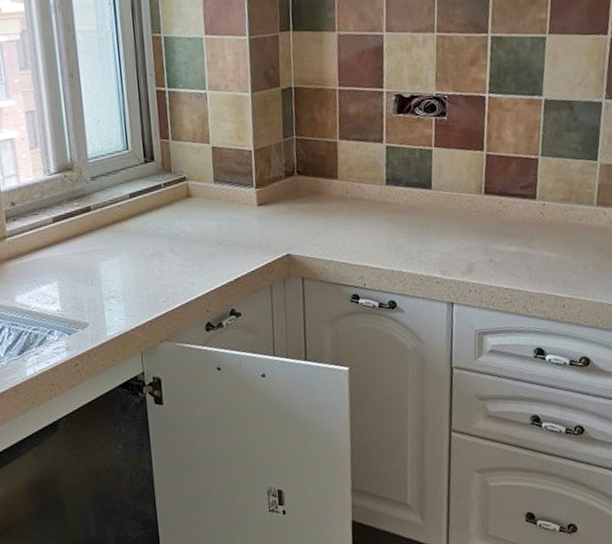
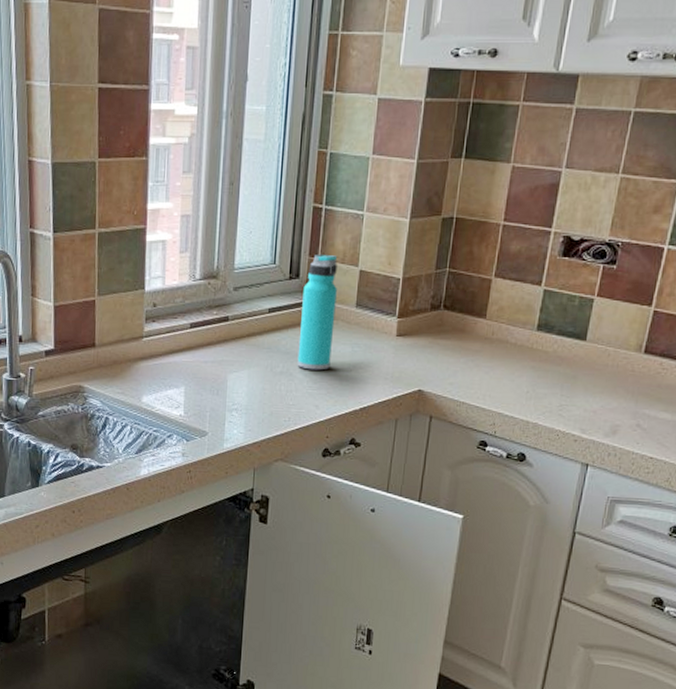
water bottle: none [160,135,199,249] -> present [297,253,337,371]

